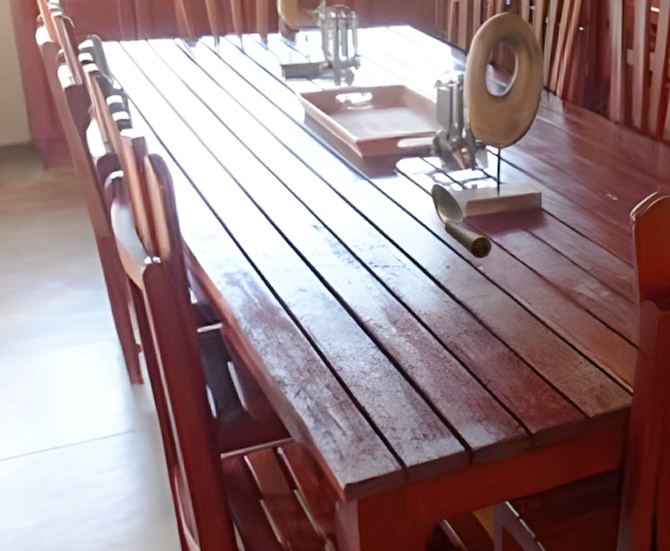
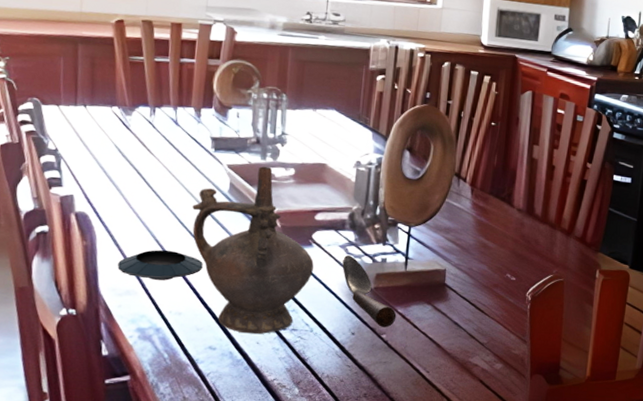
saucer: none [198,189,285,223] -> present [117,249,203,281]
ceremonial vessel: none [268,93,400,273] -> present [192,166,314,334]

